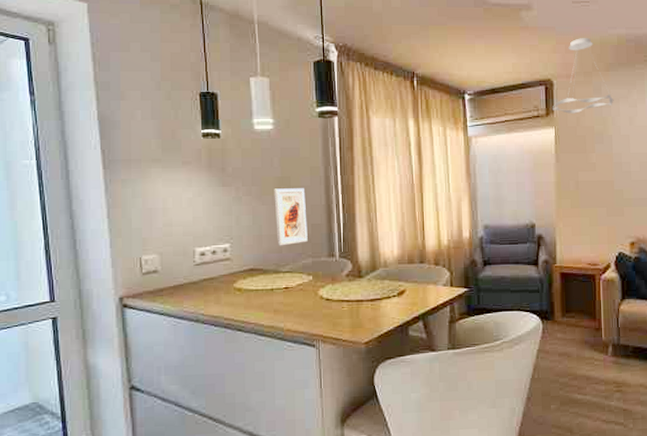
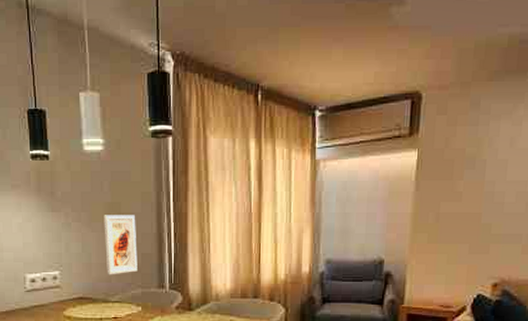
ceiling light: present [552,38,614,114] -> none [417,39,495,133]

